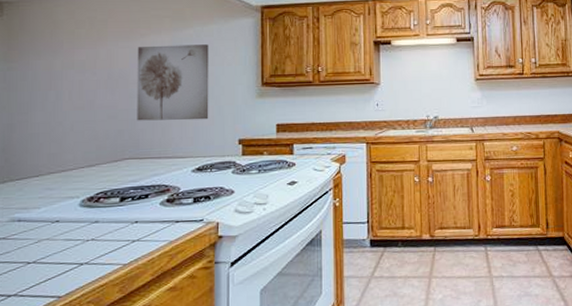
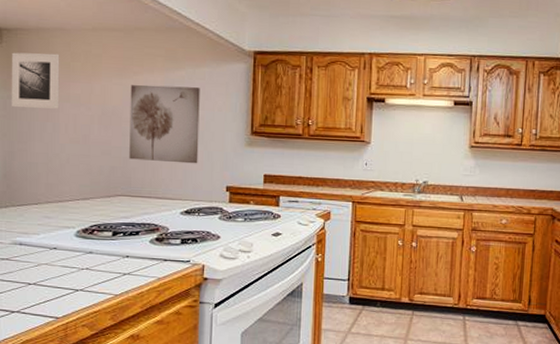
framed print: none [11,22,64,79] -> present [11,52,60,109]

